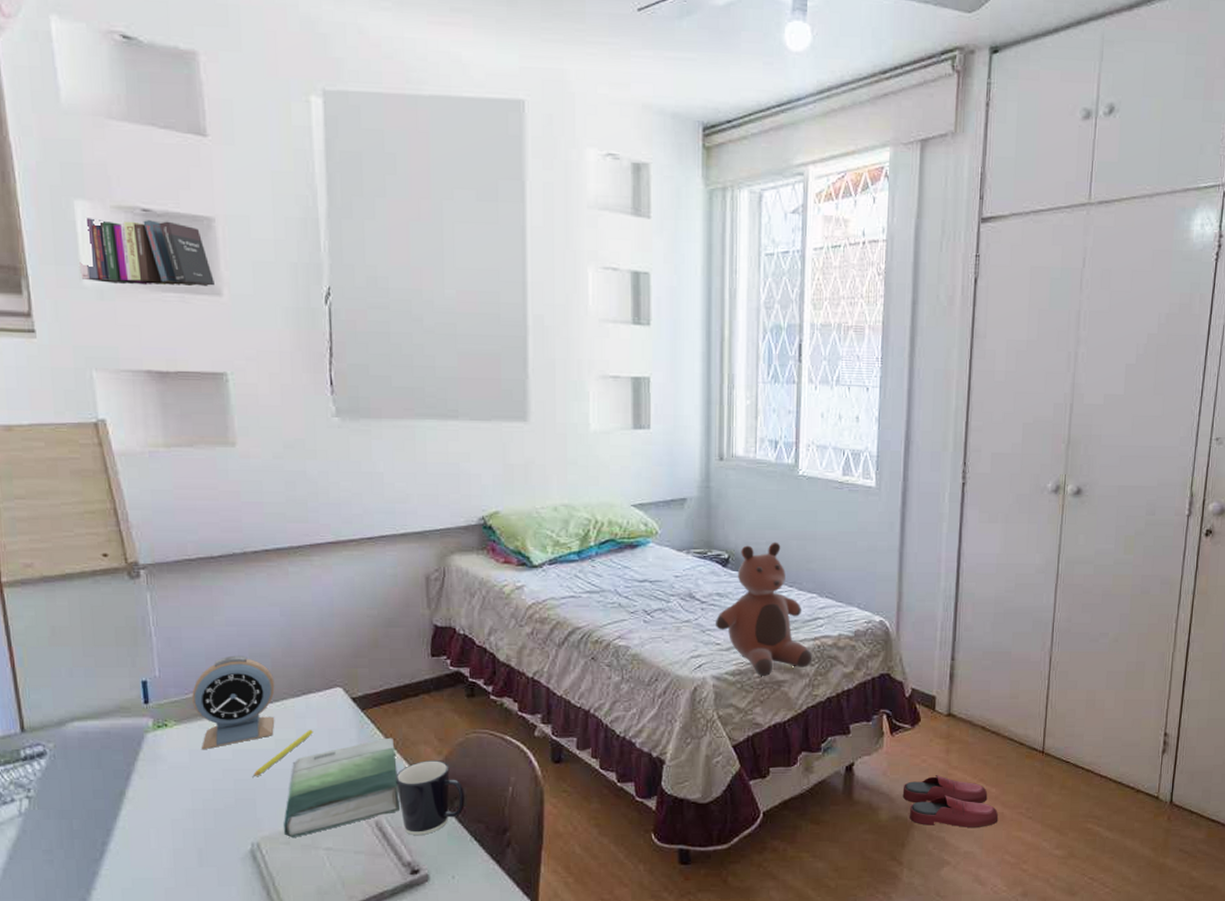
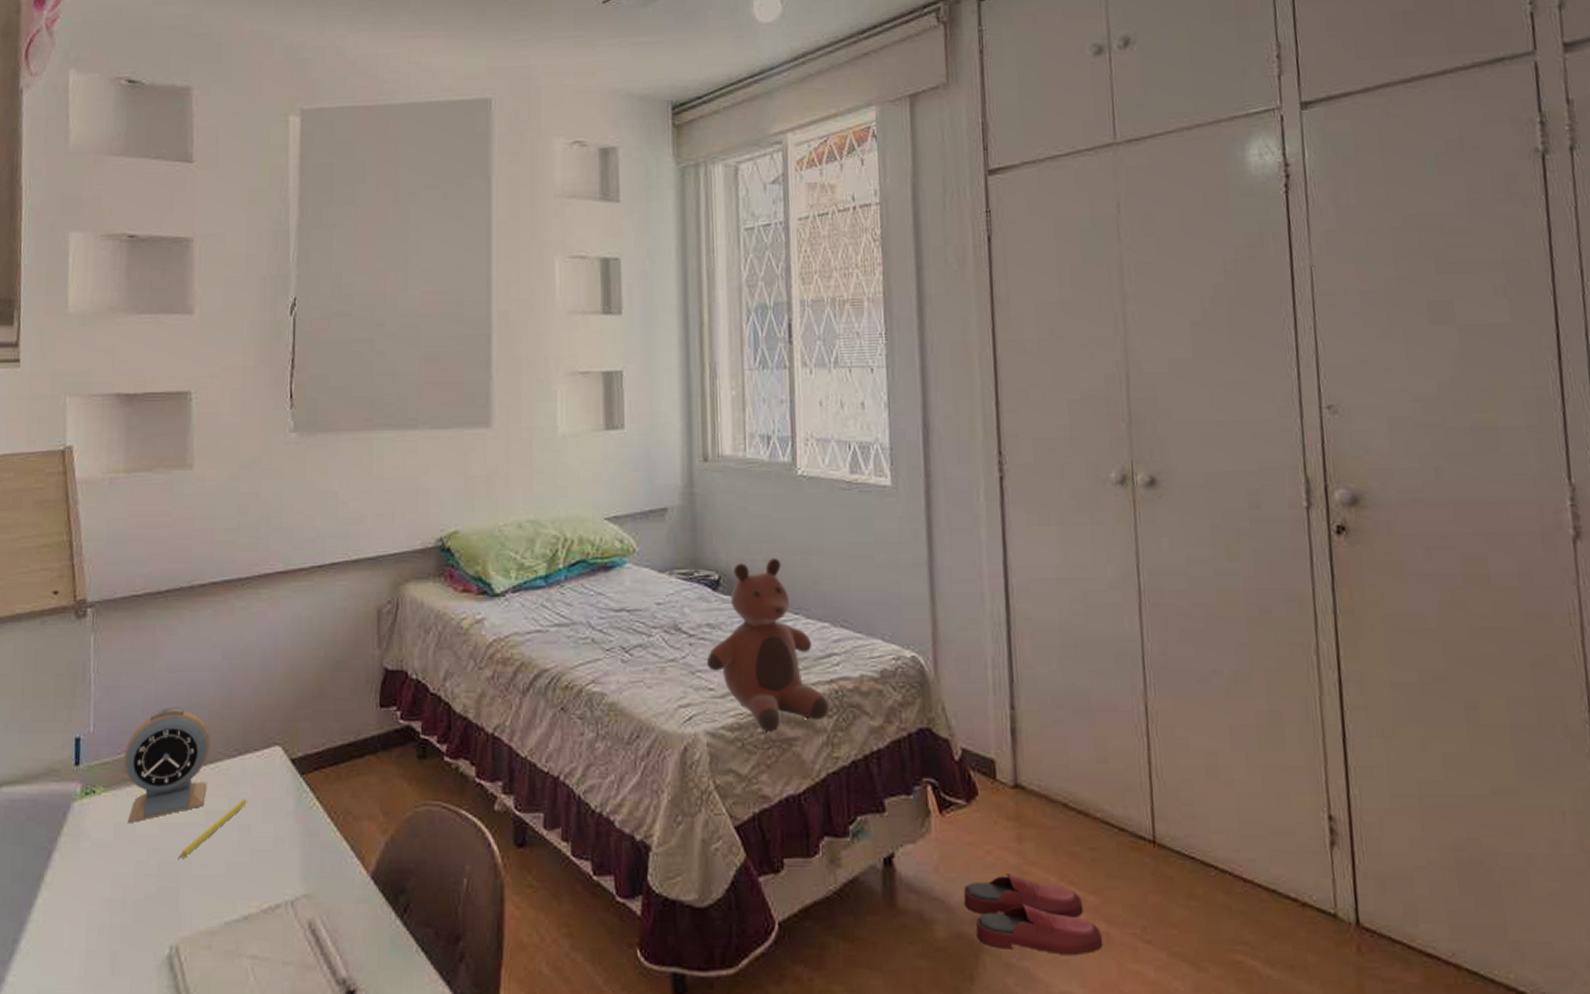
books: present [80,218,215,287] -> none [67,245,187,310]
book: present [284,737,400,837] -> none [207,810,337,940]
mug: present [395,761,465,835] -> none [333,841,411,942]

